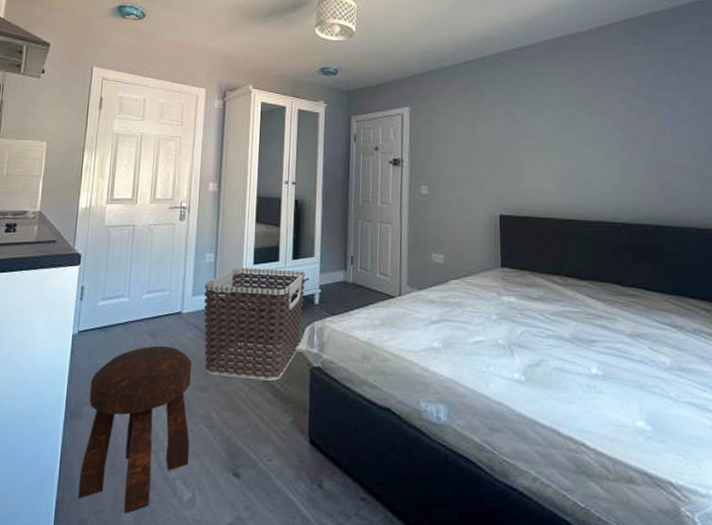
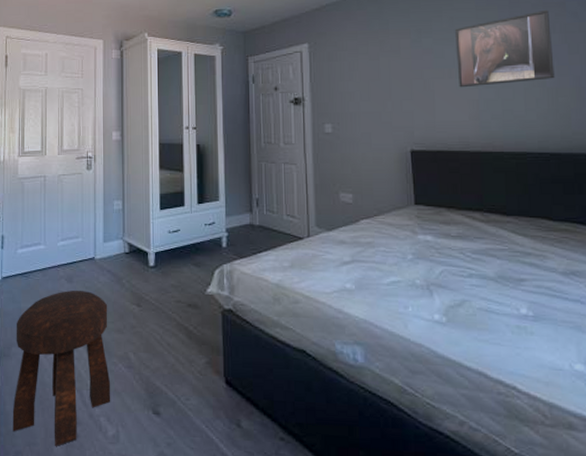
clothes hamper: present [203,267,306,381] -> none [114,213,212,323]
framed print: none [545,91,629,158] -> present [455,9,555,88]

